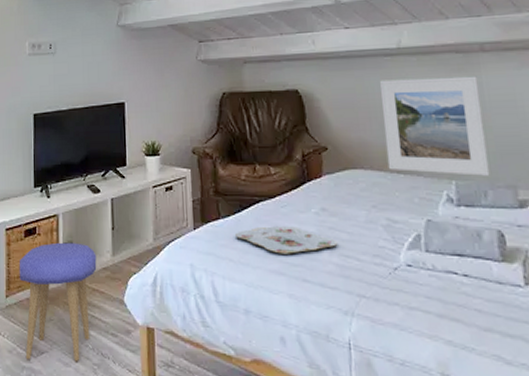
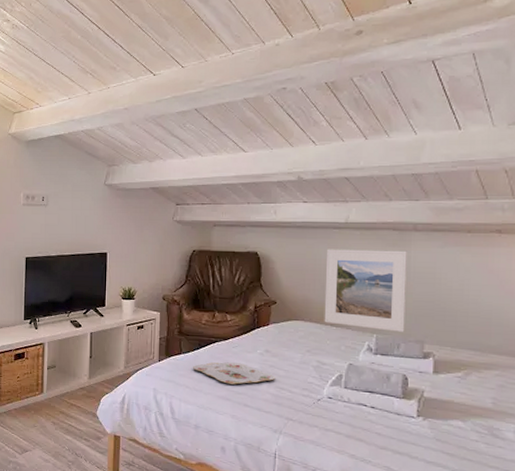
stool: present [19,242,97,362] -> none [8,365,75,459]

